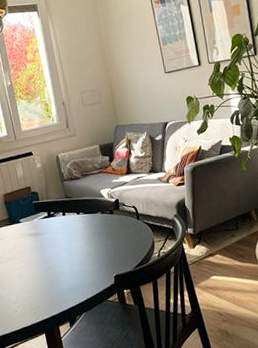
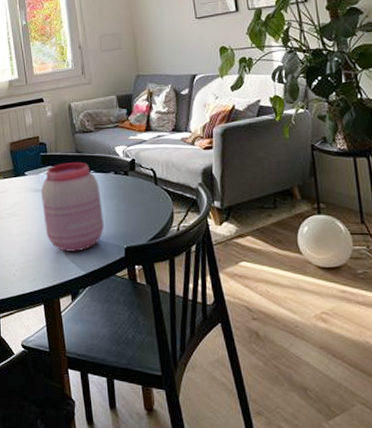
jar: none [36,205,95,286] -> present [41,161,104,252]

